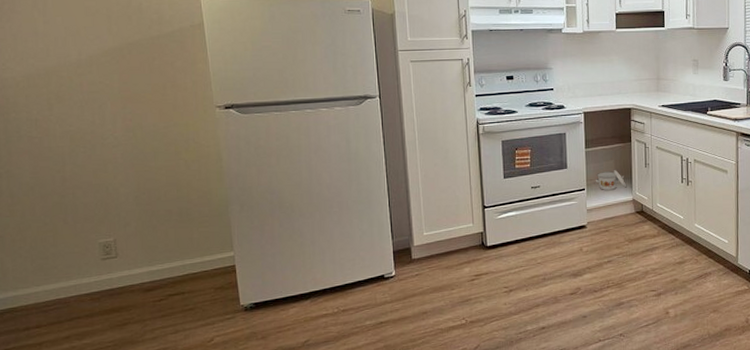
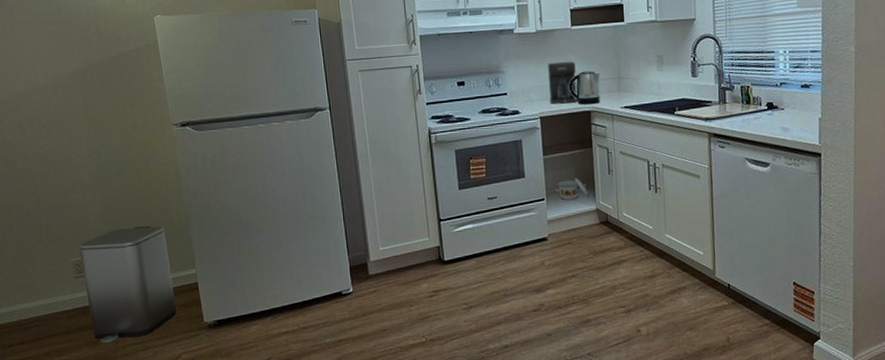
pedal bin: none [108,207,212,326] -> present [79,226,177,343]
coffee maker: none [592,61,620,101] -> present [547,61,578,104]
kettle: none [612,71,641,103] -> present [569,70,600,106]

